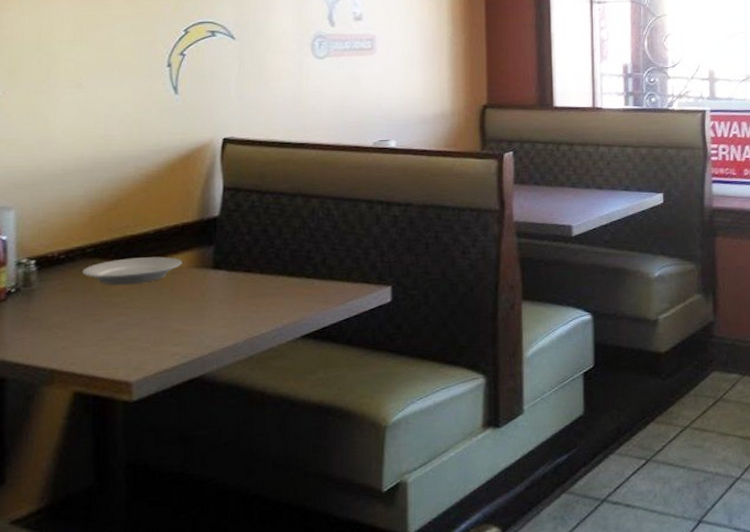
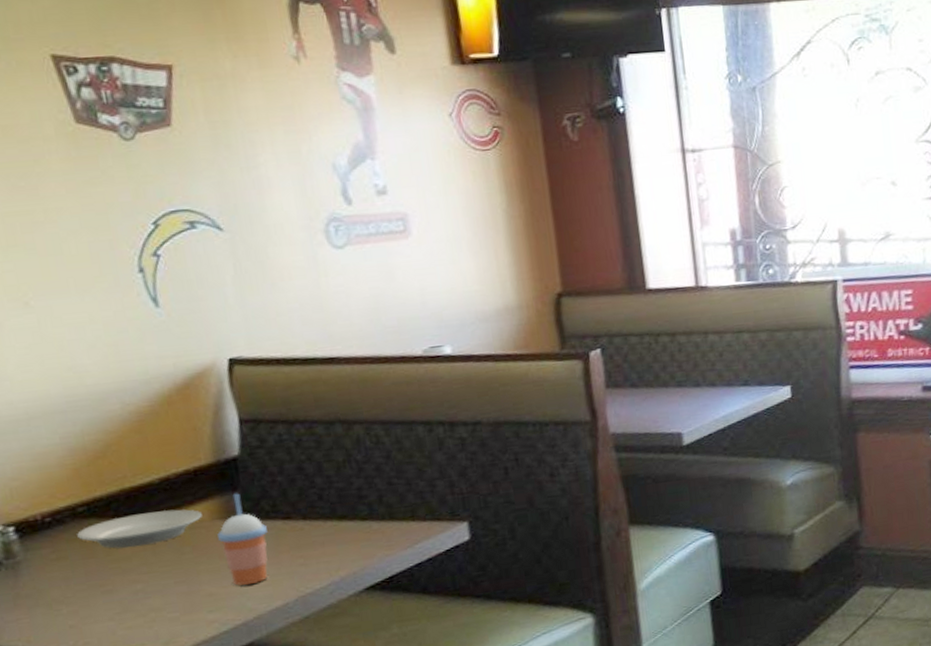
cup with straw: none [191,247,231,325] -> present [217,493,268,586]

